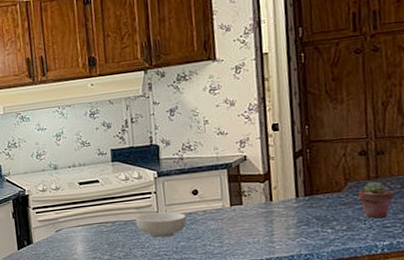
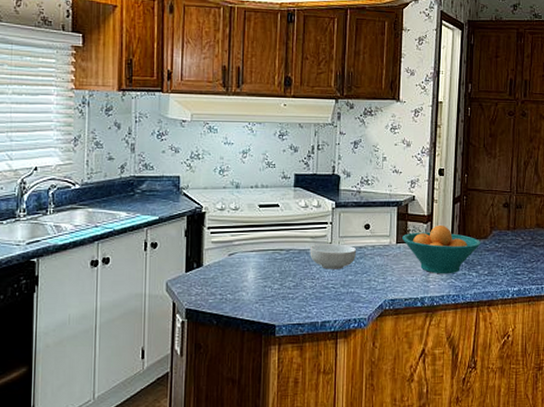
fruit bowl: none [236,182,334,234] -> present [402,224,481,274]
potted succulent: present [358,181,394,219] -> none [499,232,525,266]

